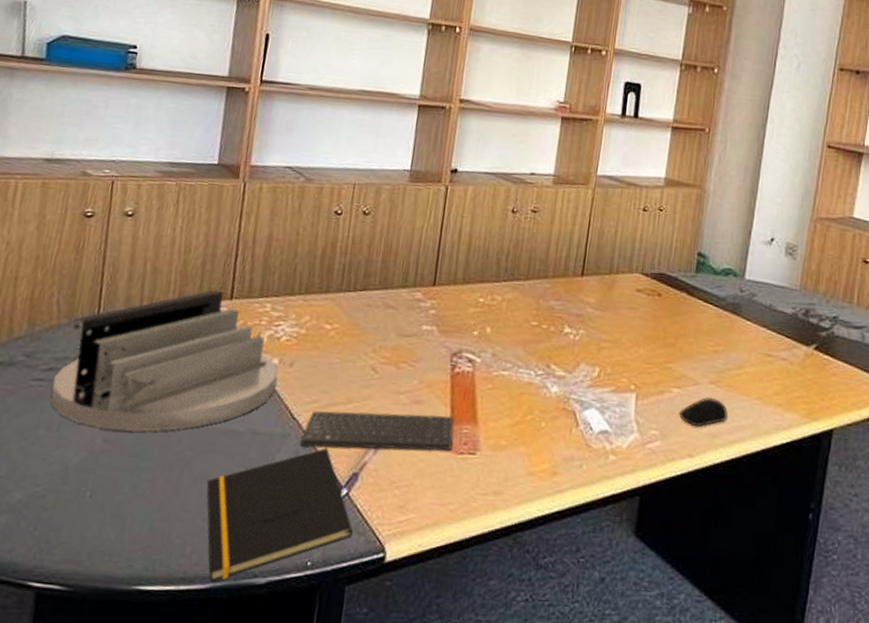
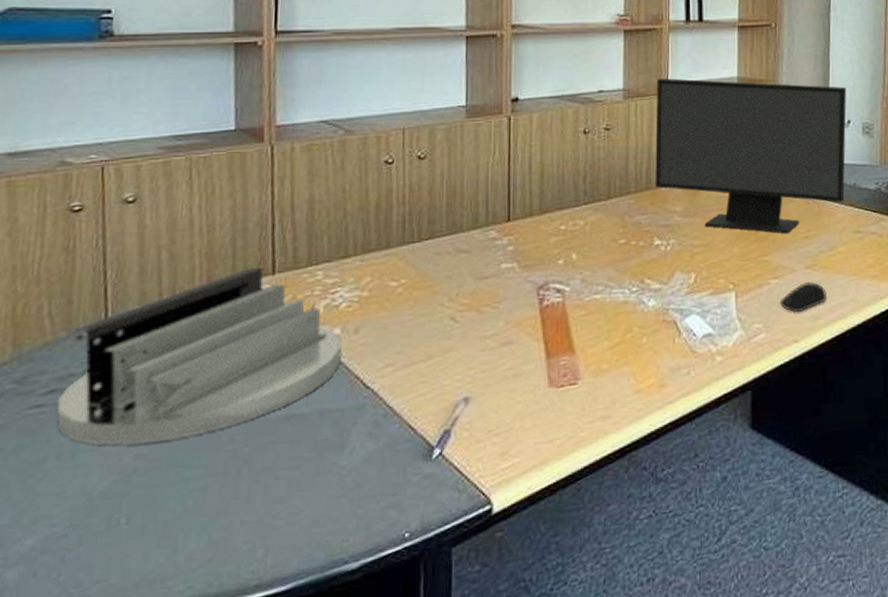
notepad: present [206,448,353,583] -> none [272,411,453,582]
keyboard: present [300,410,453,451] -> none [379,351,550,414]
computer monitor: none [572,168,774,345] -> present [655,77,847,234]

